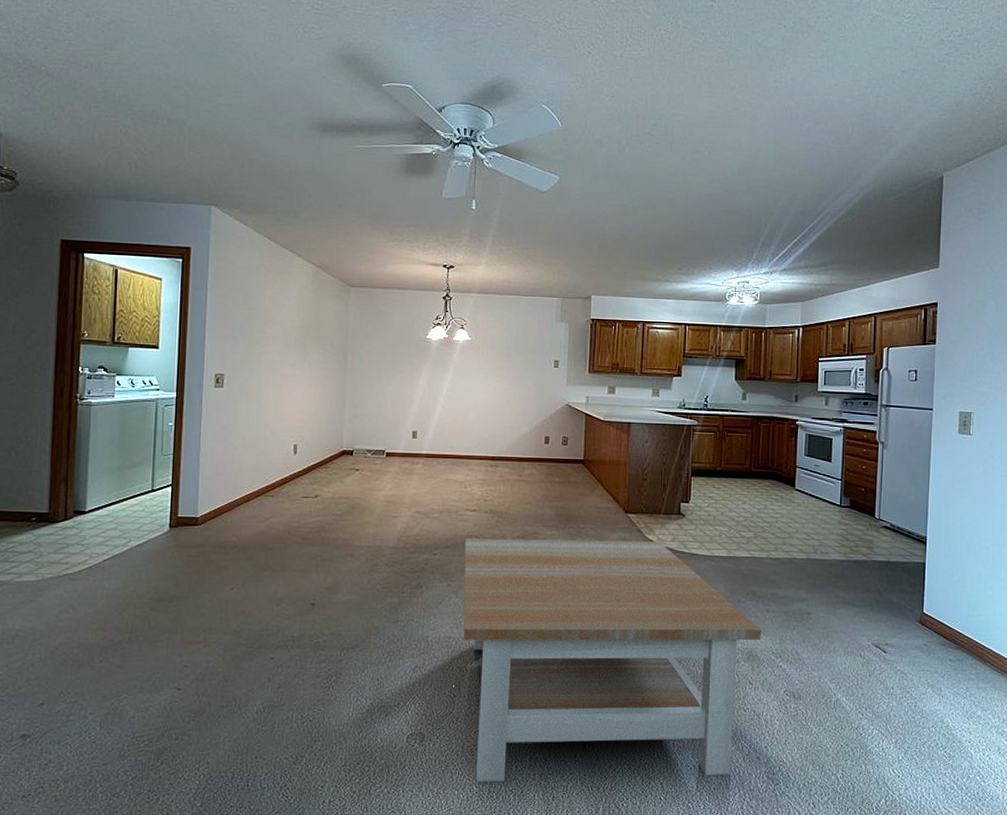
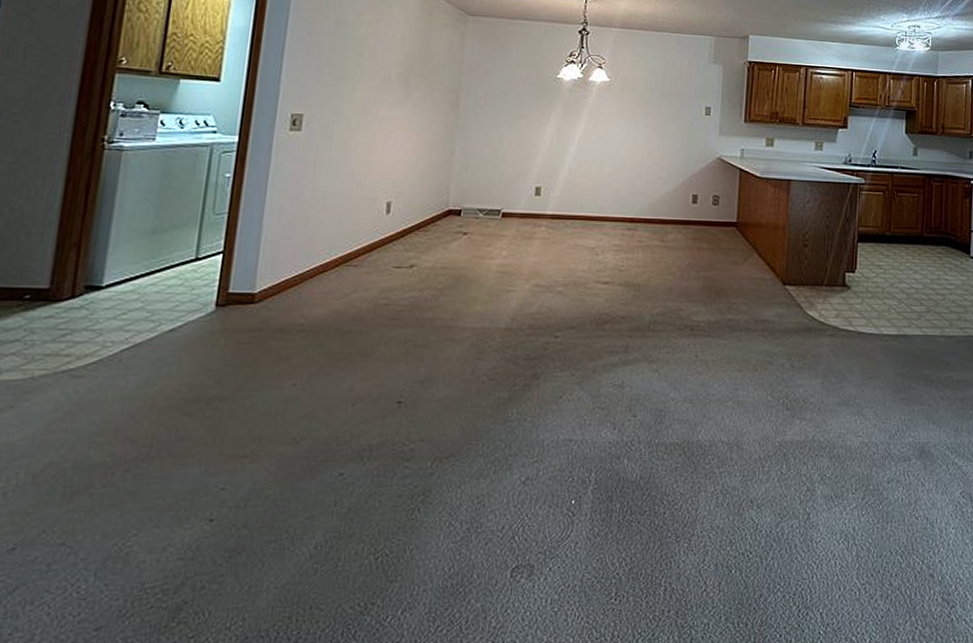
coffee table: present [463,537,761,782] -> none [587,316,935,625]

